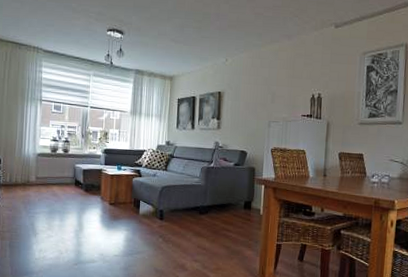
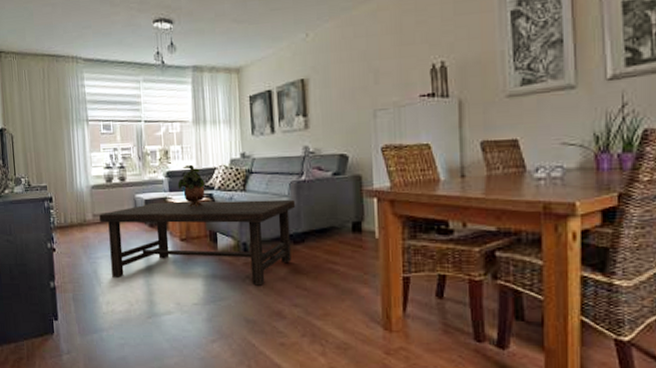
coffee table: none [42,172,204,244] -> present [99,199,296,286]
potted plant: none [112,145,135,180] -> present [177,164,205,208]

